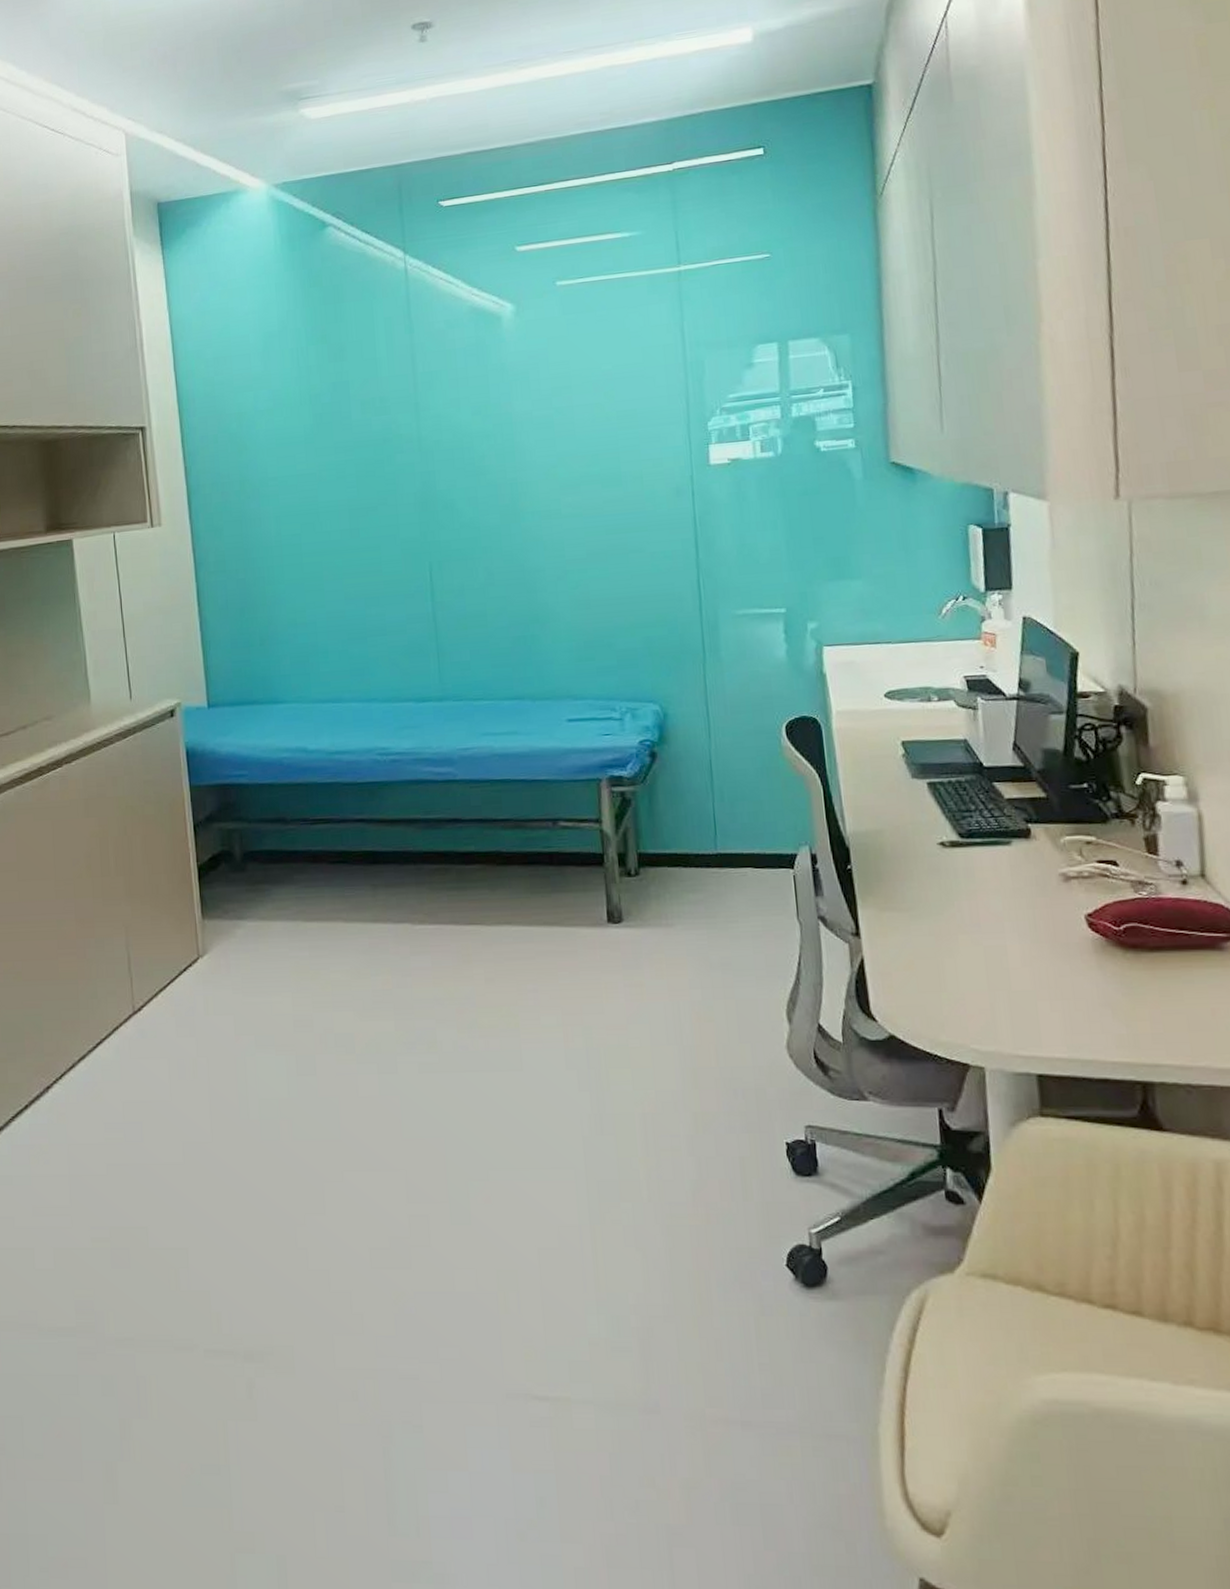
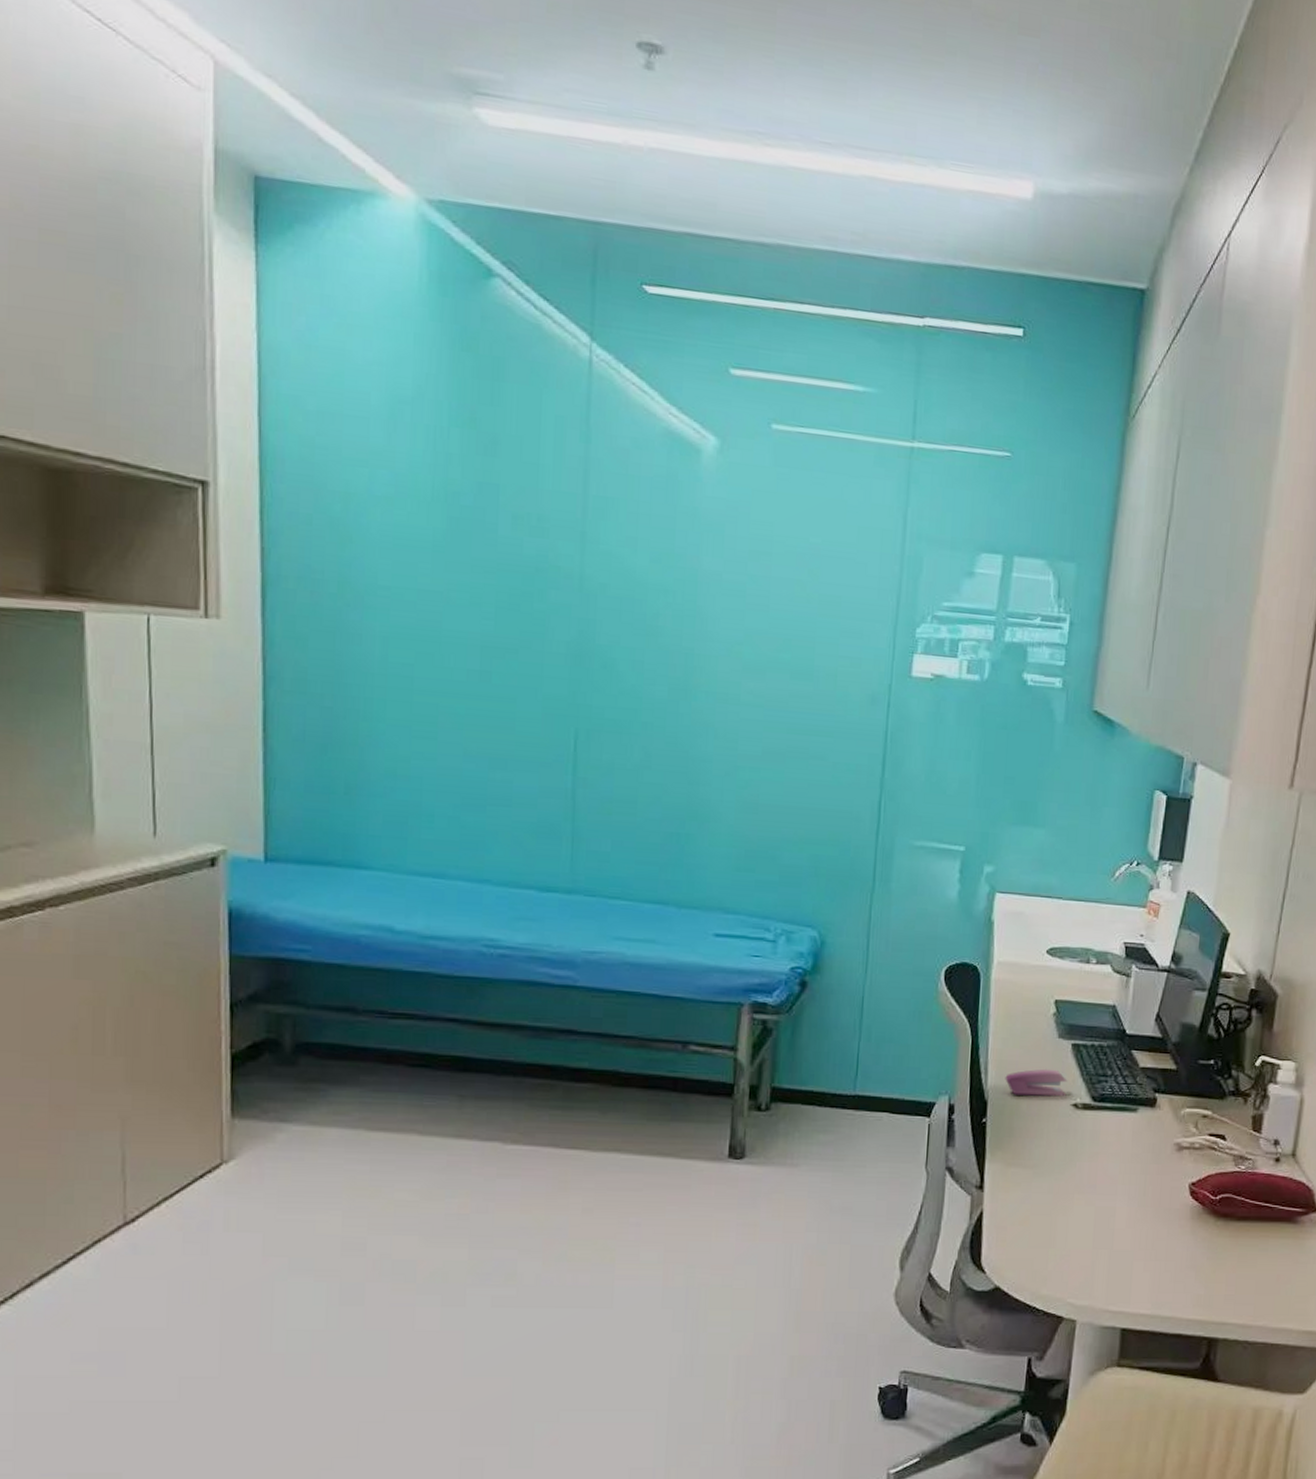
stapler: none [863,810,931,839] -> present [1005,1069,1068,1097]

